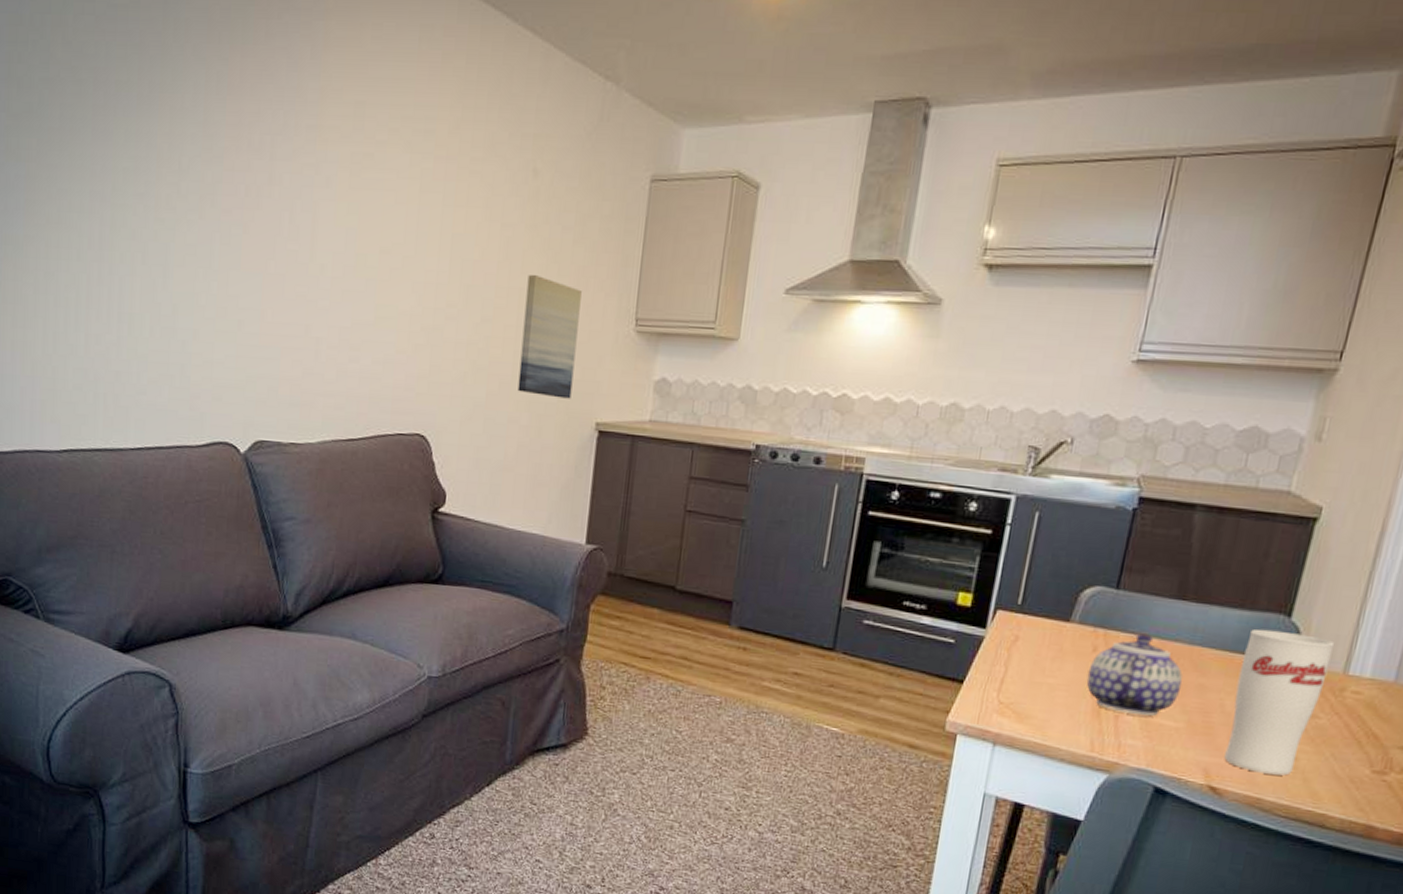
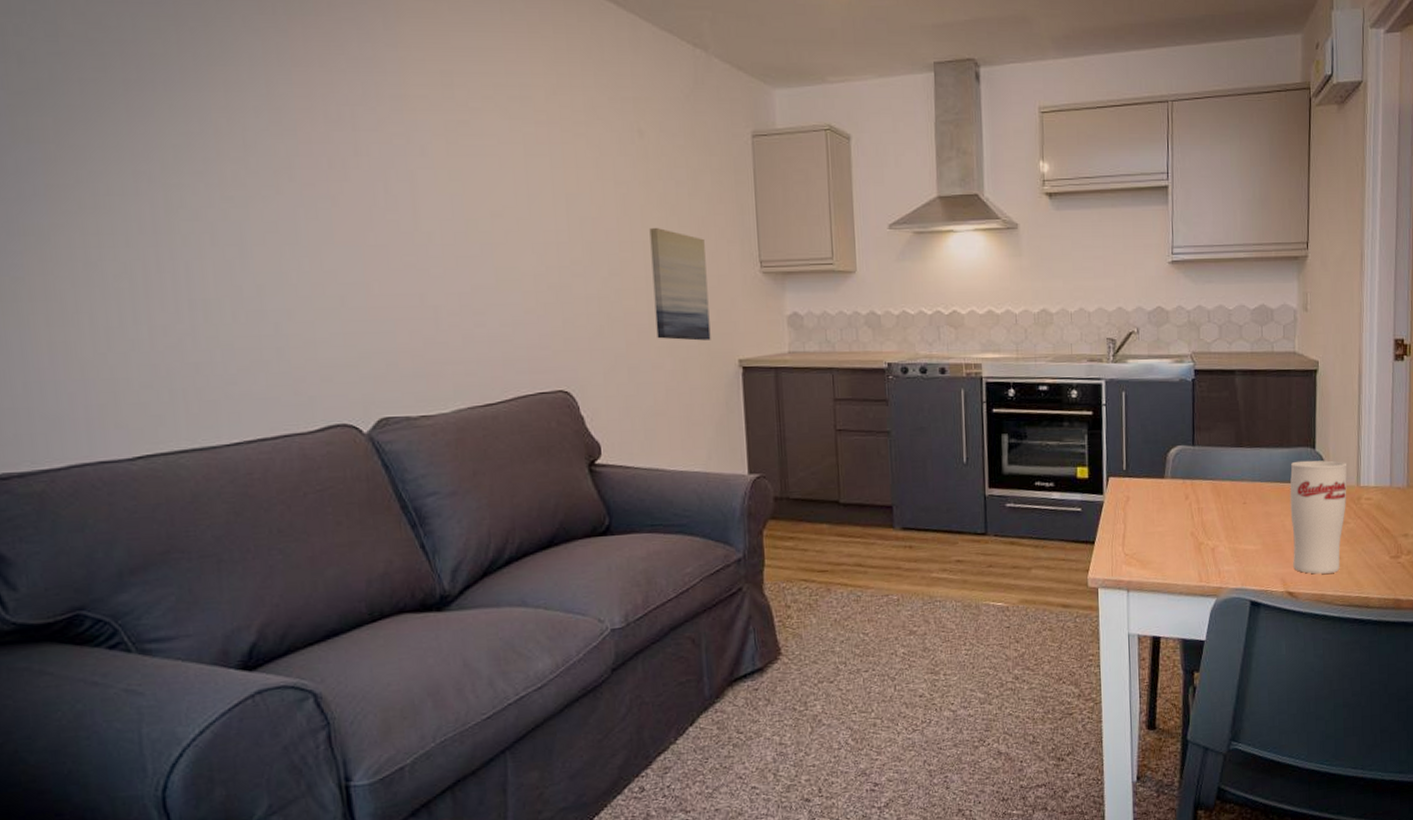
teapot: present [1086,633,1183,716] -> none [1185,478,1254,545]

